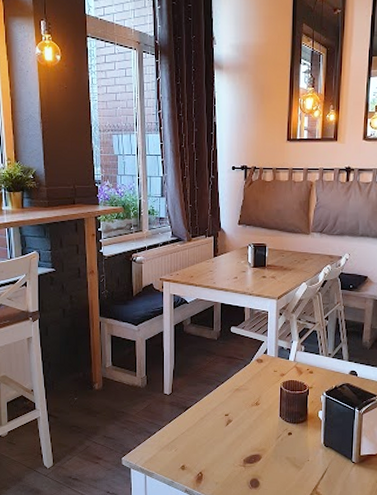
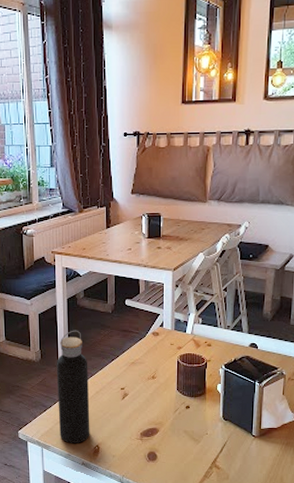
water bottle: none [161,356,194,471] -> present [56,330,90,444]

